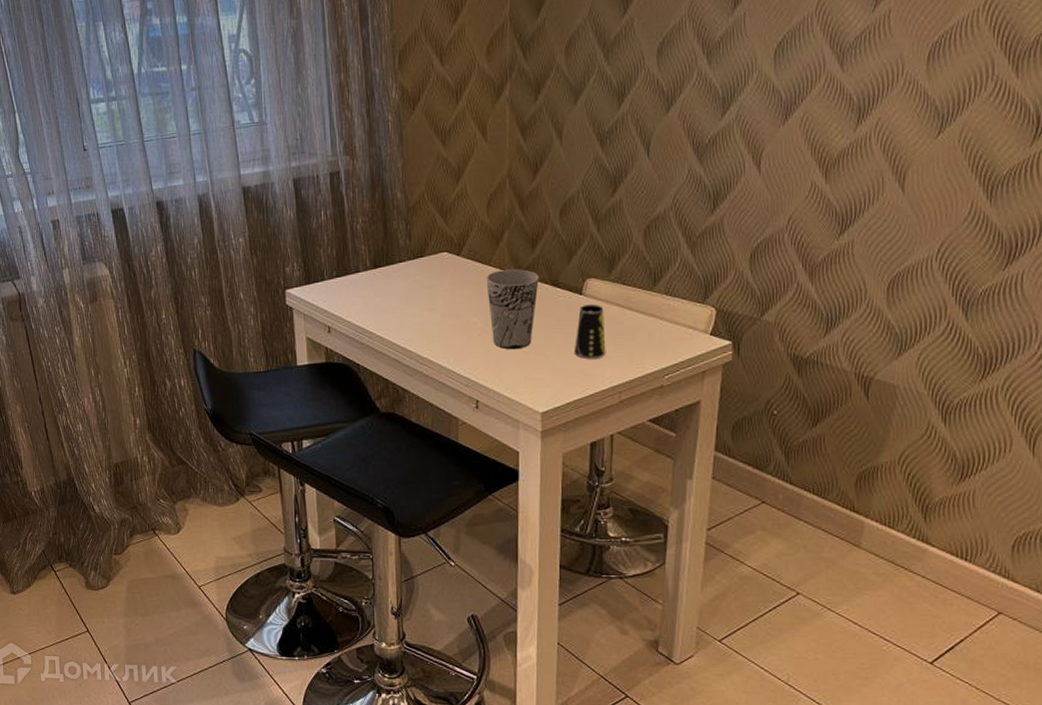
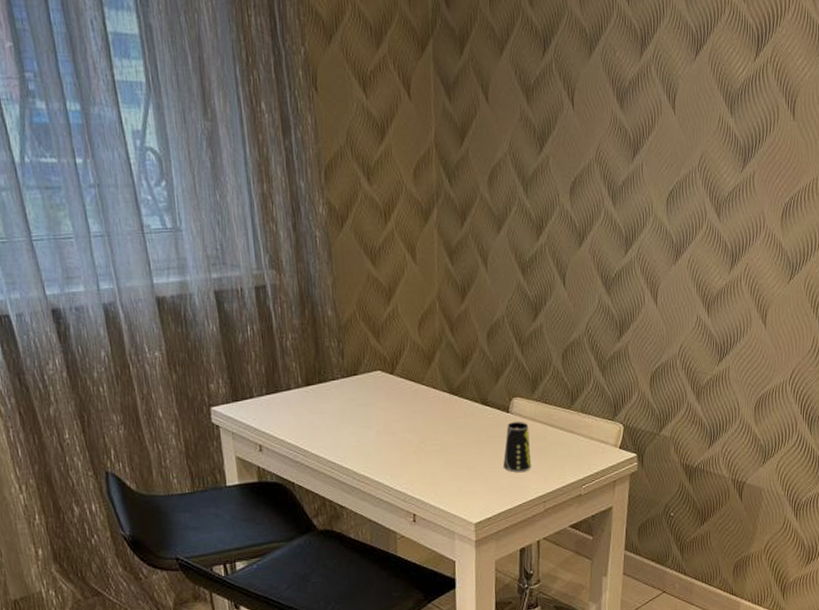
cup: present [486,269,539,350] -> none [419,388,470,465]

